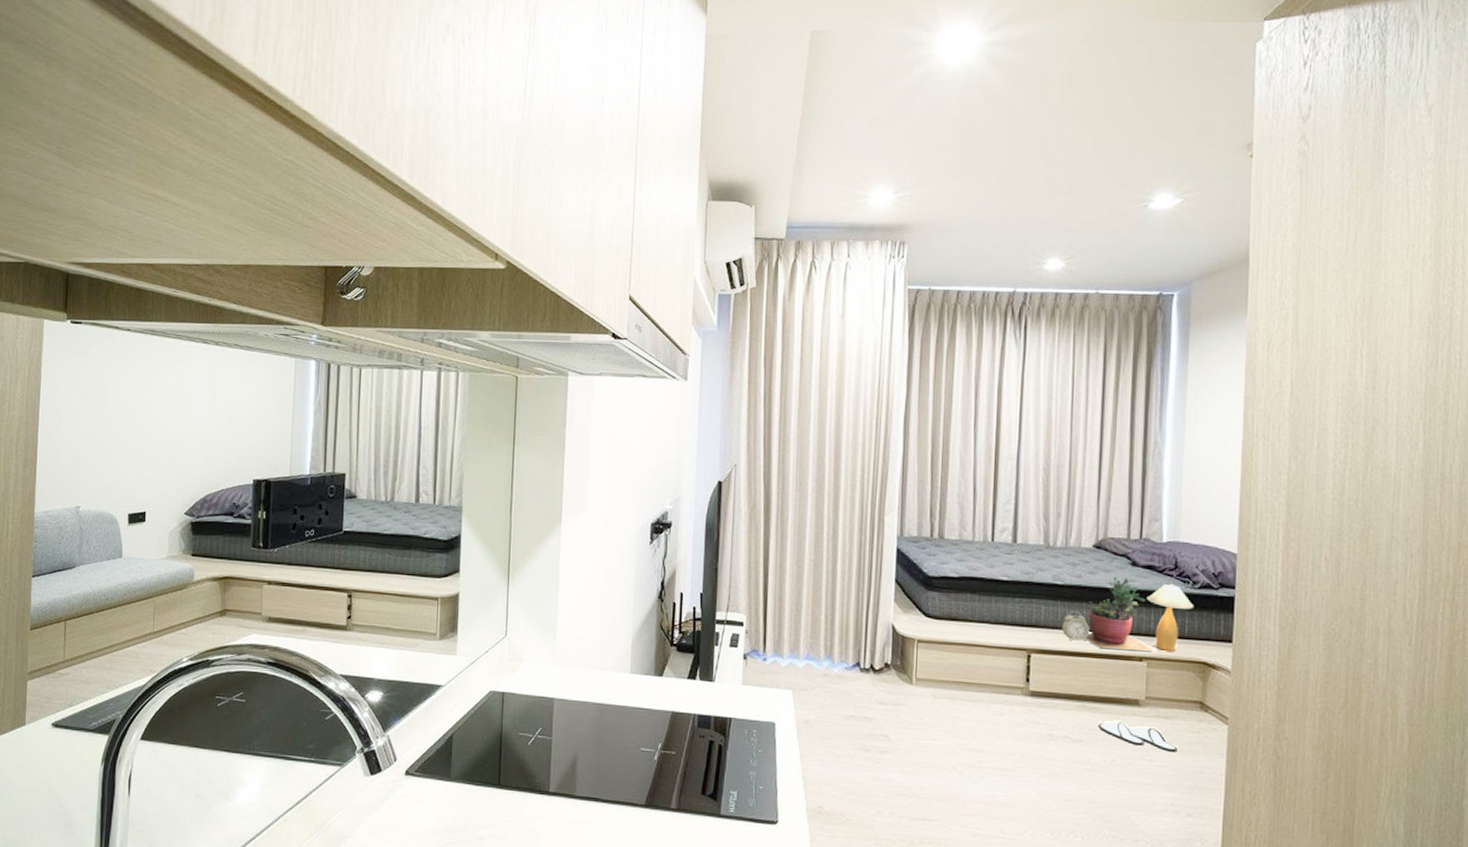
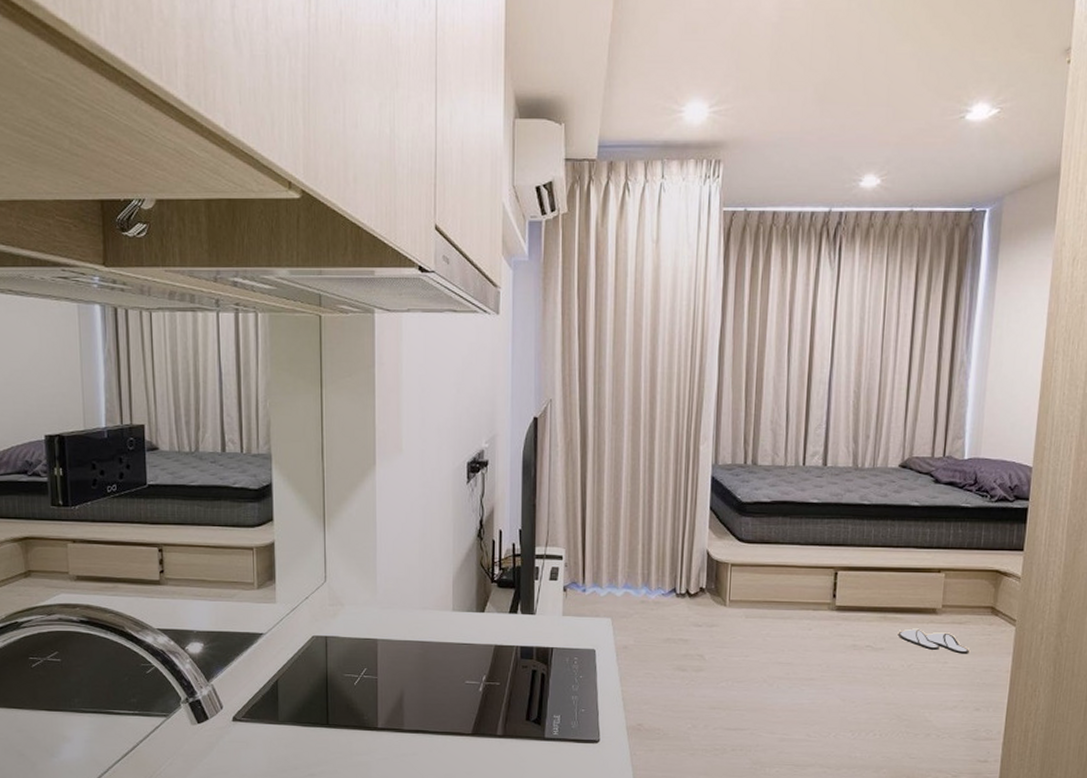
alarm clock: present [1062,610,1090,641] -> none [867,528,894,557]
succulent plant: present [1084,577,1157,653] -> none [888,495,955,564]
table lamp: present [1146,580,1194,652] -> none [947,495,991,563]

